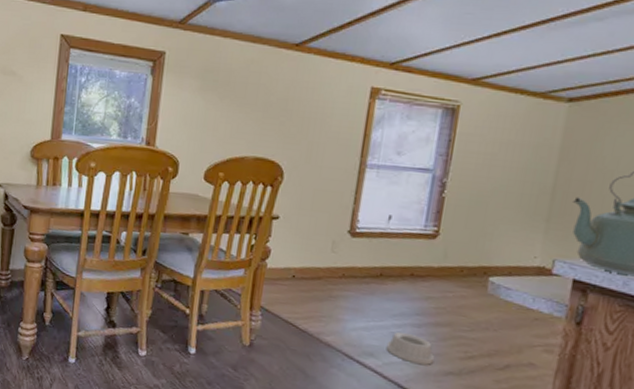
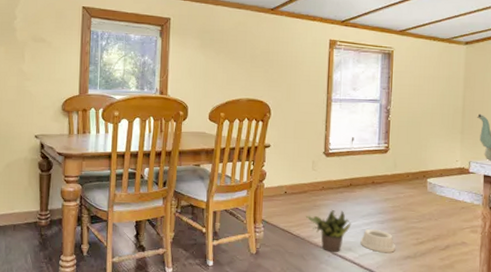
potted plant: none [316,302,377,357] -> present [305,209,352,253]

